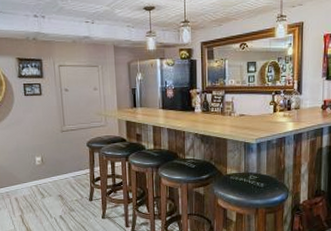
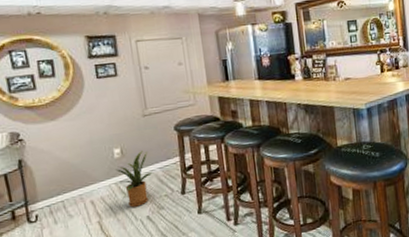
house plant: none [36,161,67,207] -> present [115,151,153,207]

